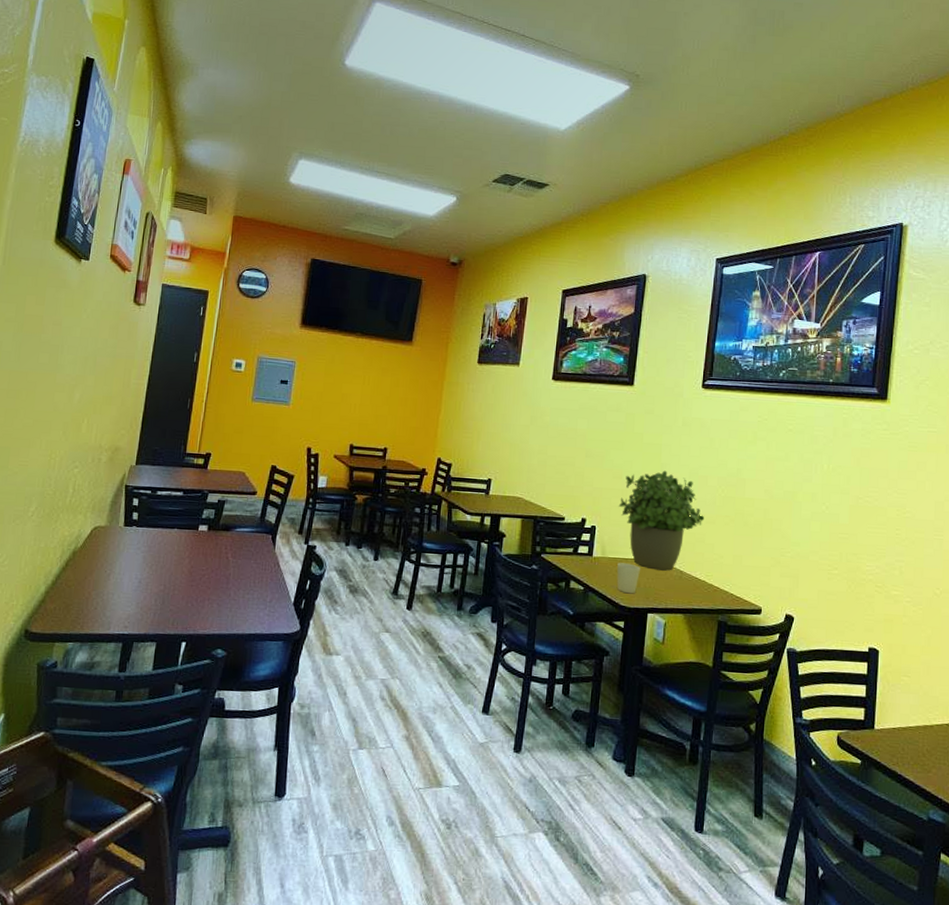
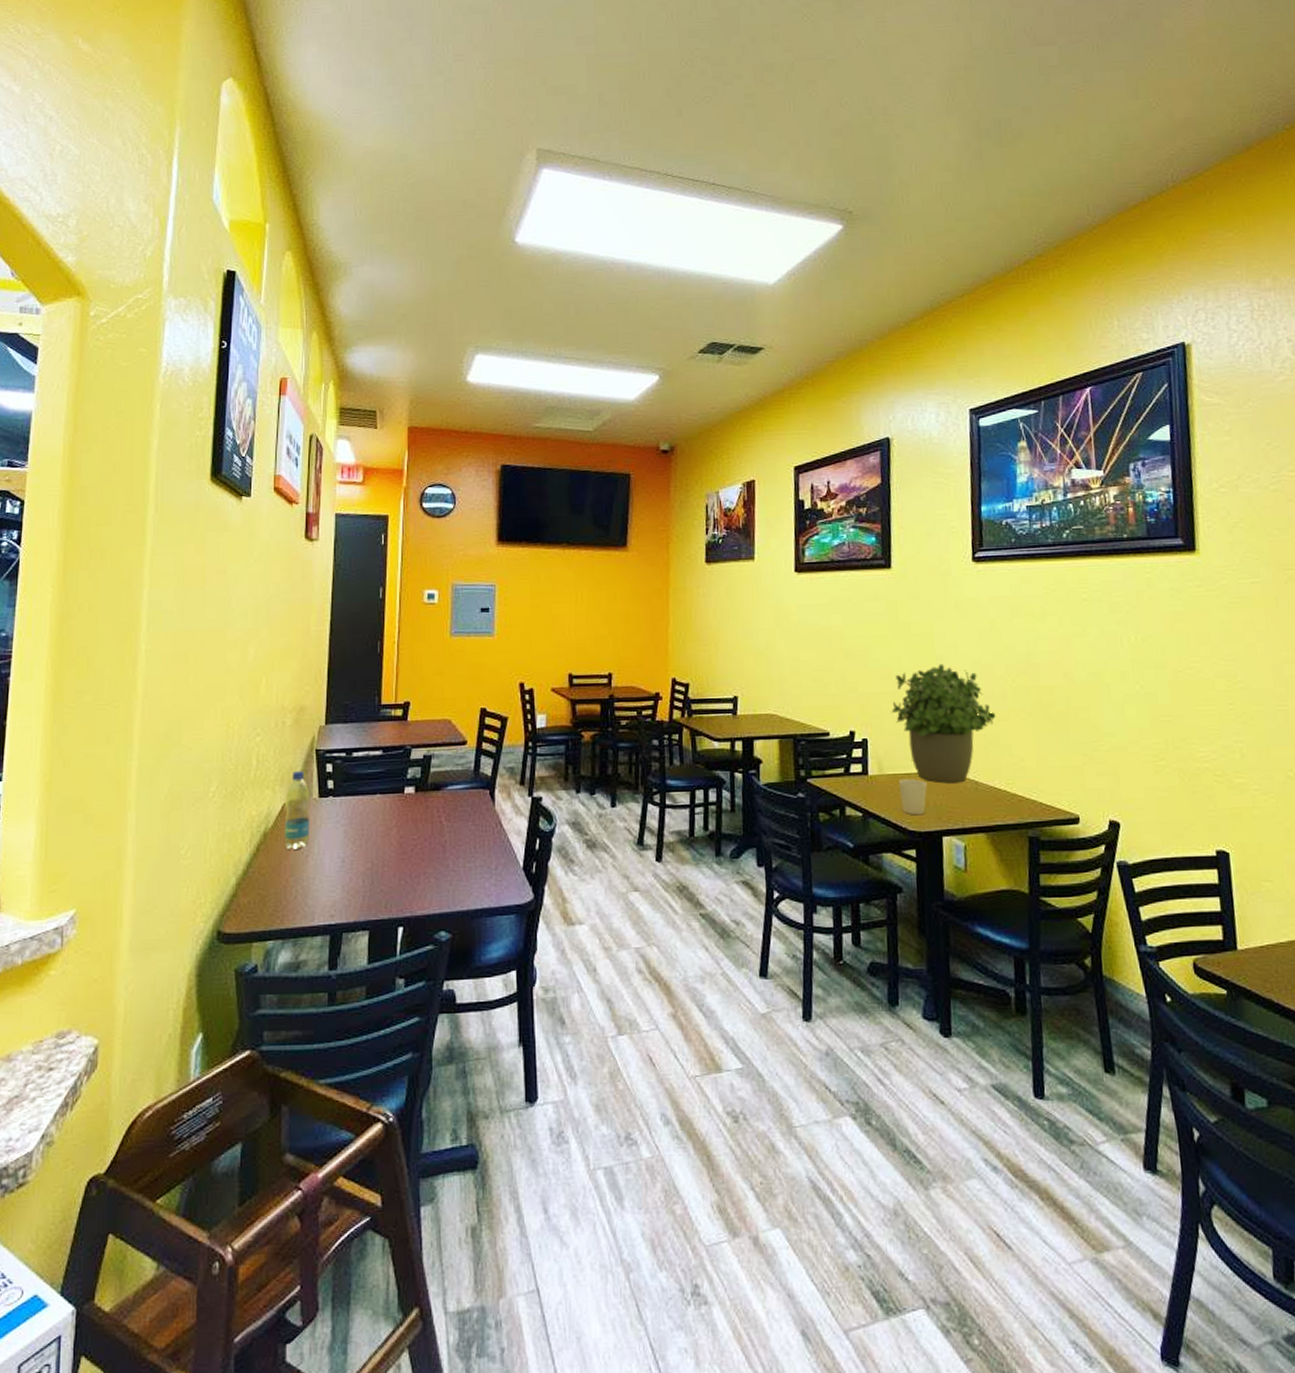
bottle: none [90,501,117,569] -> present [284,770,310,851]

